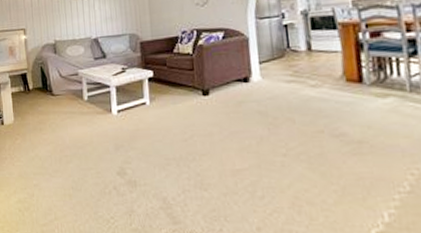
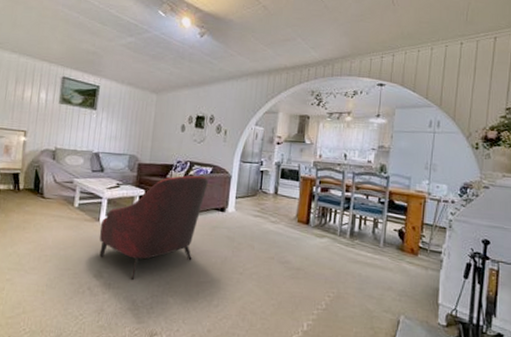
armchair: none [113,43,223,174] -> present [99,175,208,280]

